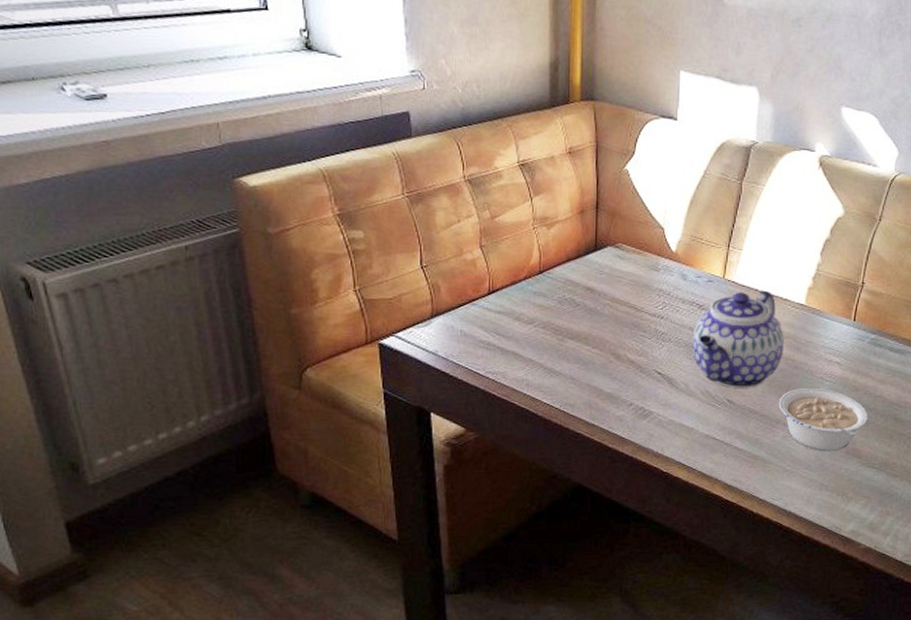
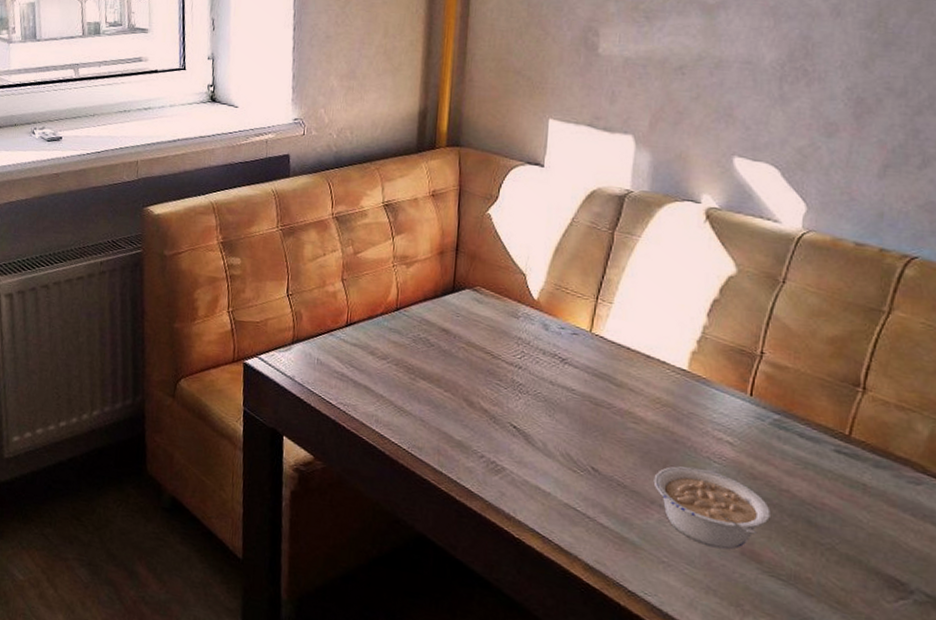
teapot: present [692,290,784,388] -> none [552,348,661,458]

